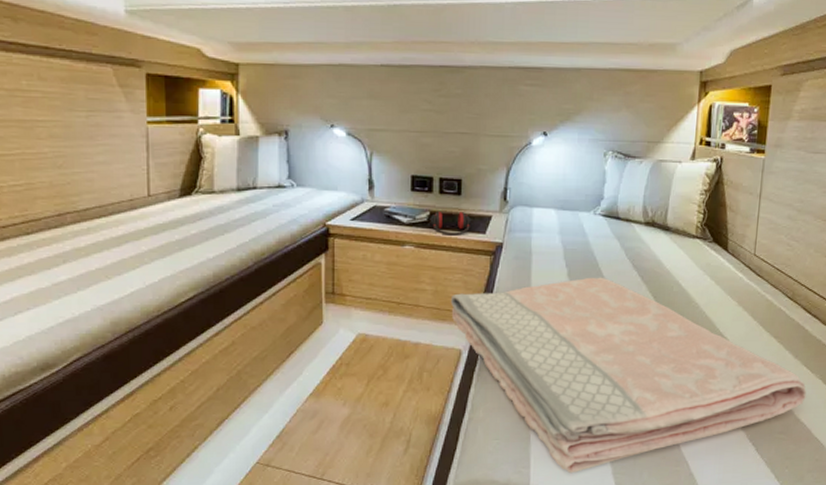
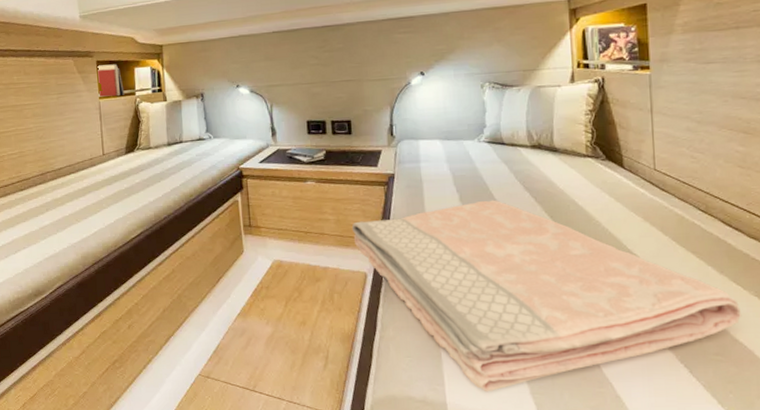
books: none [147,79,183,123] -> present [97,64,125,97]
headphones: present [430,212,471,236] -> none [326,149,363,171]

